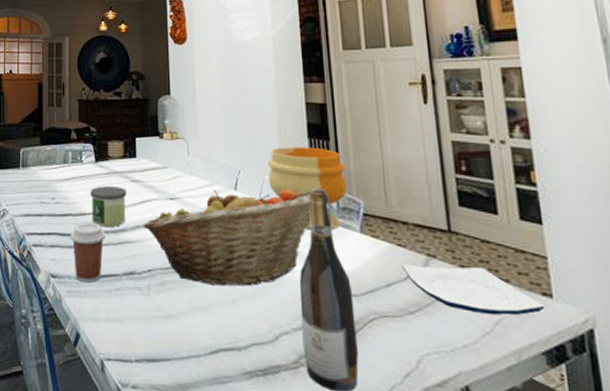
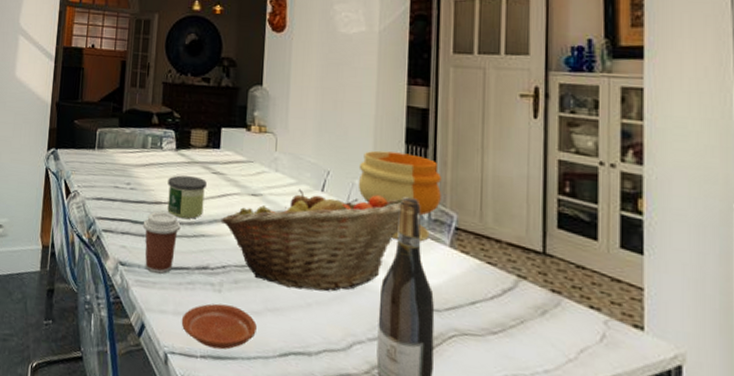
plate: none [114,307,186,352] -> present [181,303,257,350]
plate: present [402,265,545,315] -> none [490,283,635,345]

